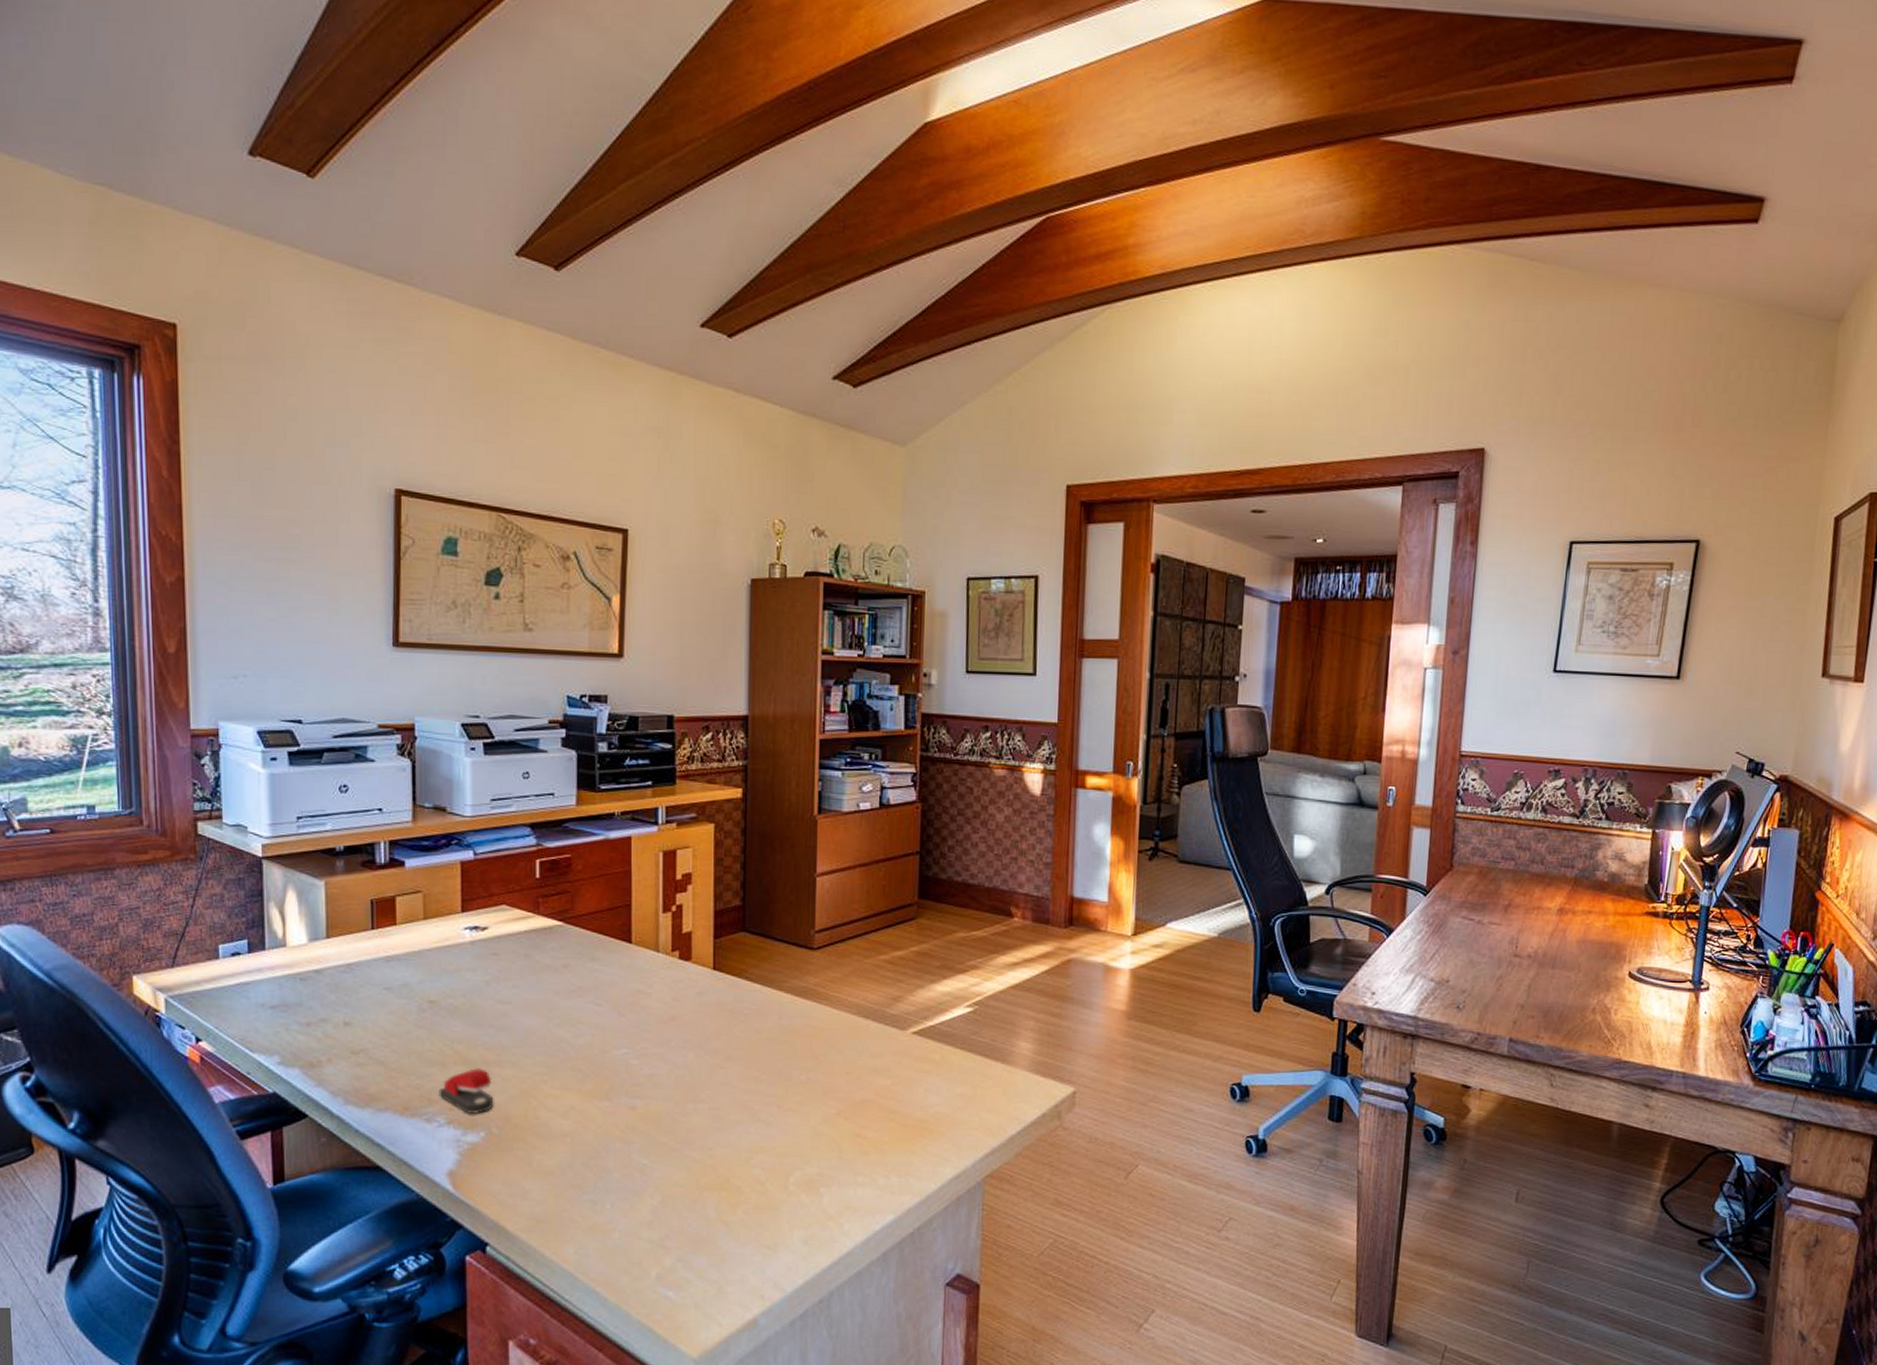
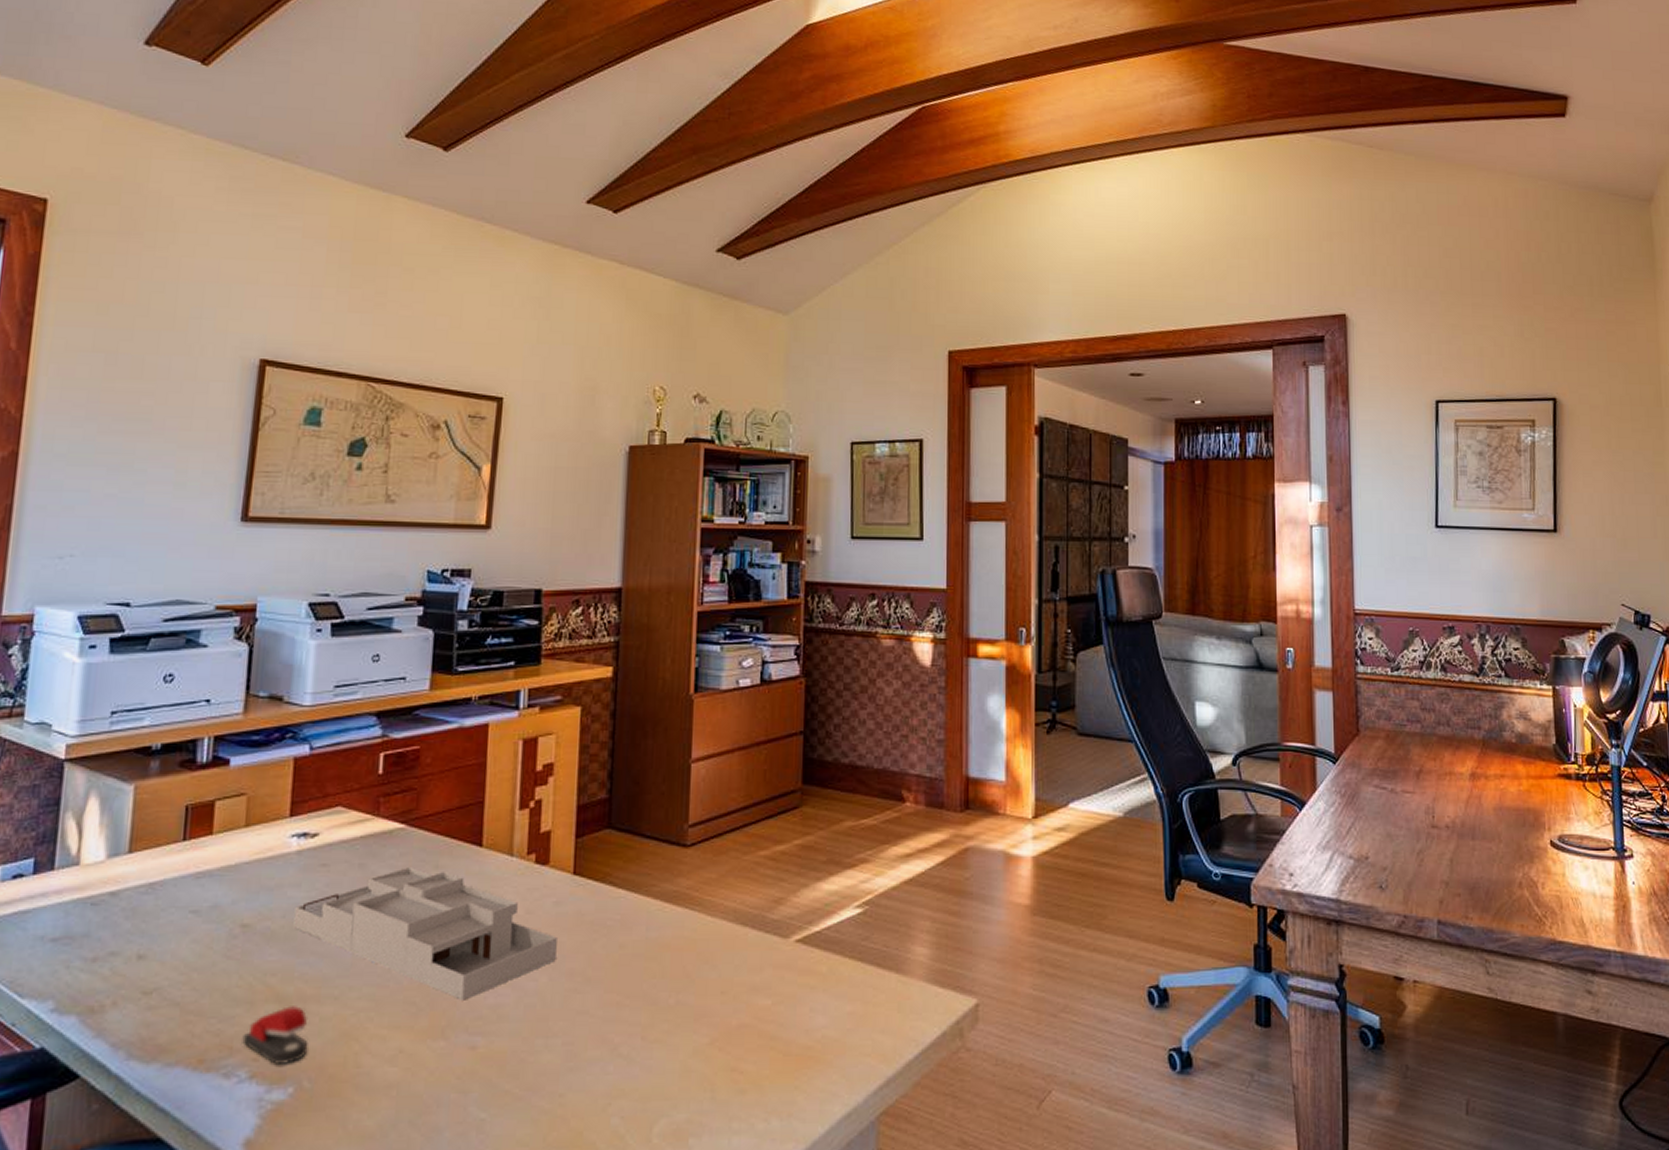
desk organizer: none [473,957,701,1070] -> present [293,866,557,1000]

